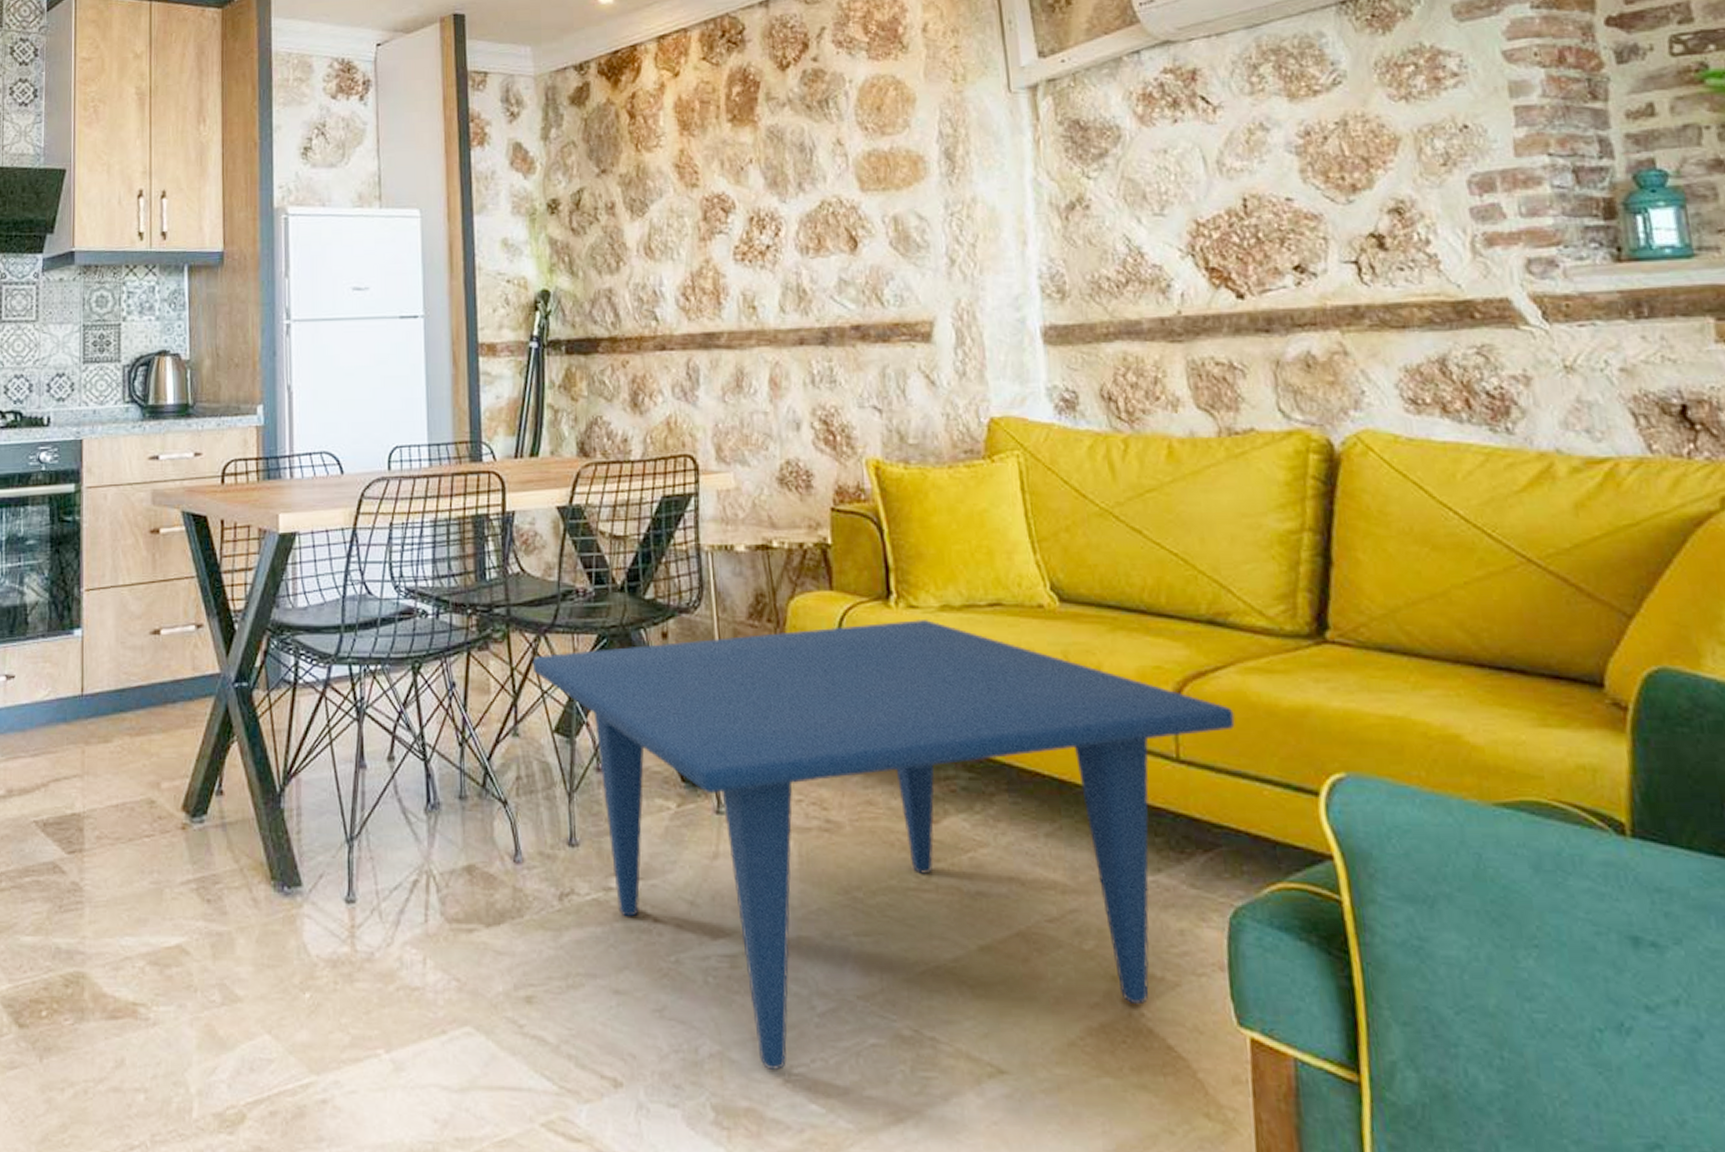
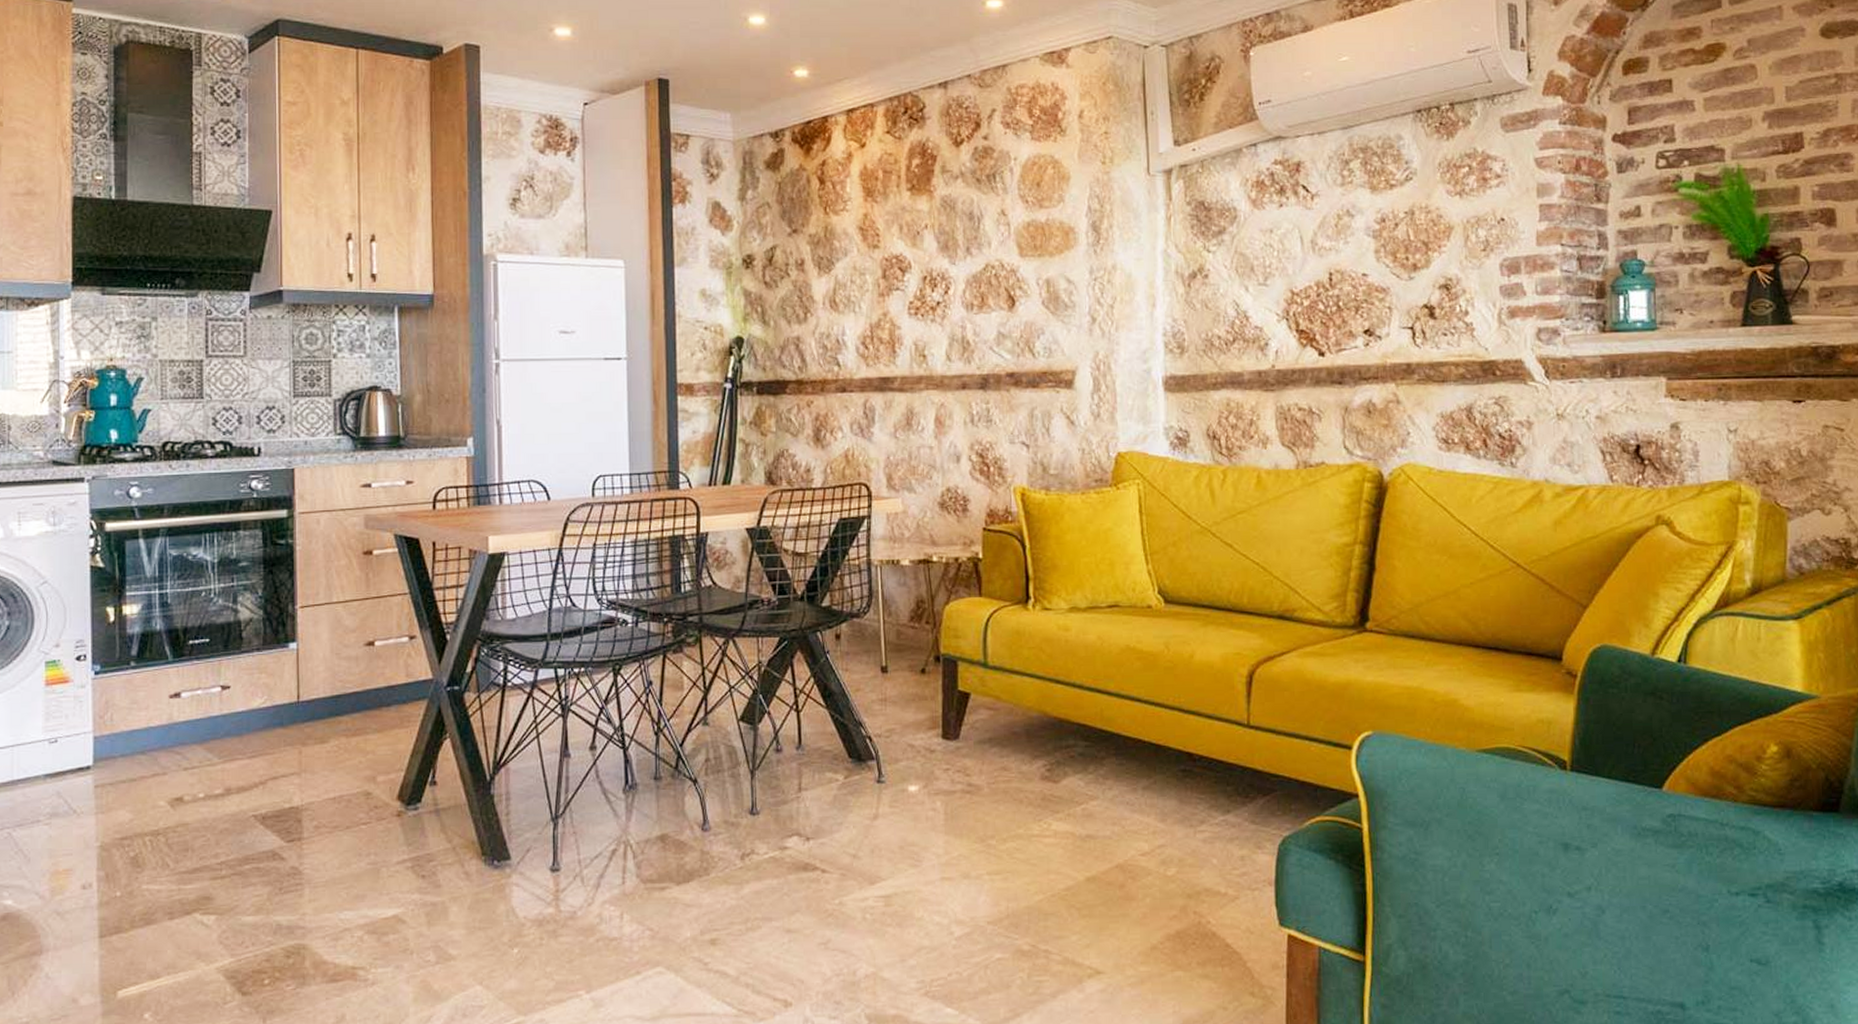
coffee table: present [532,618,1235,1070] -> none [721,618,1293,984]

